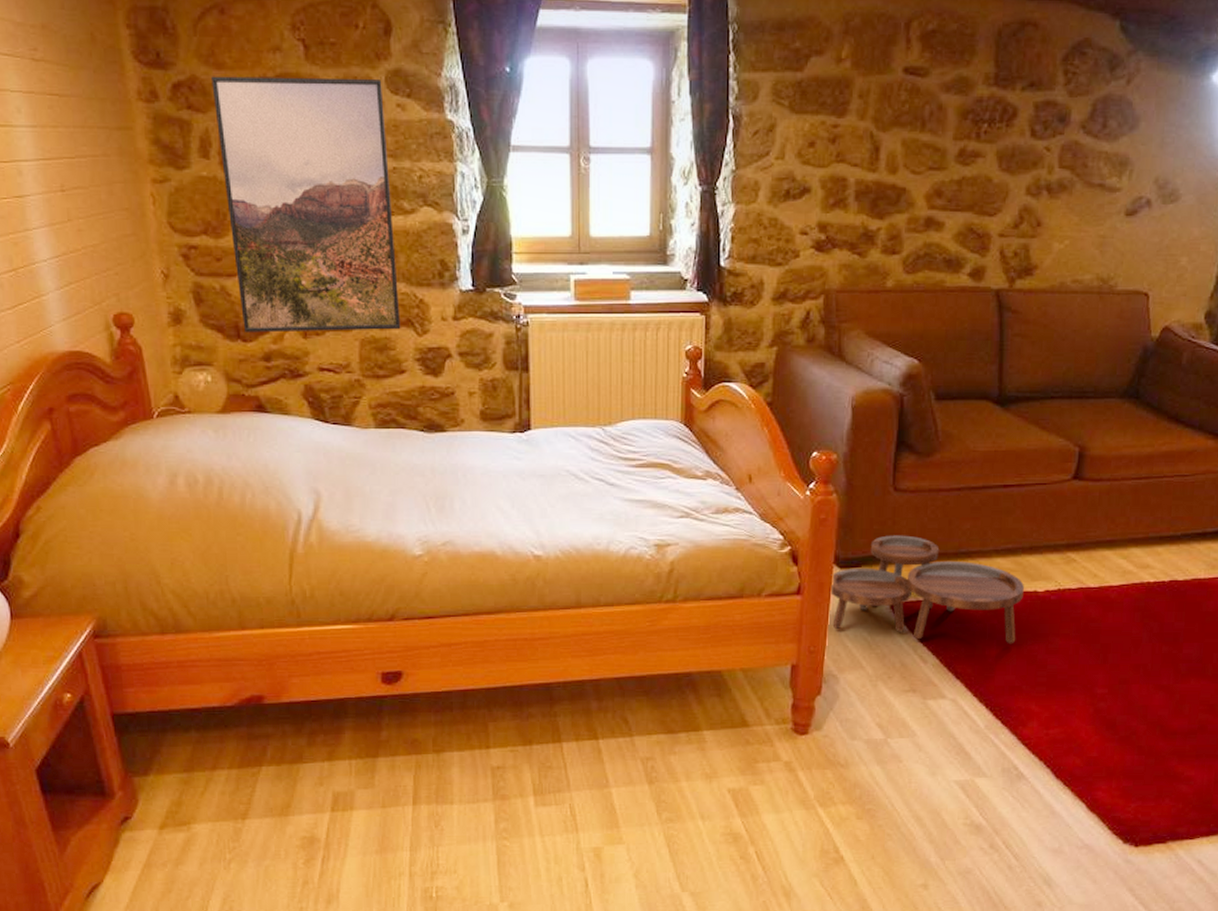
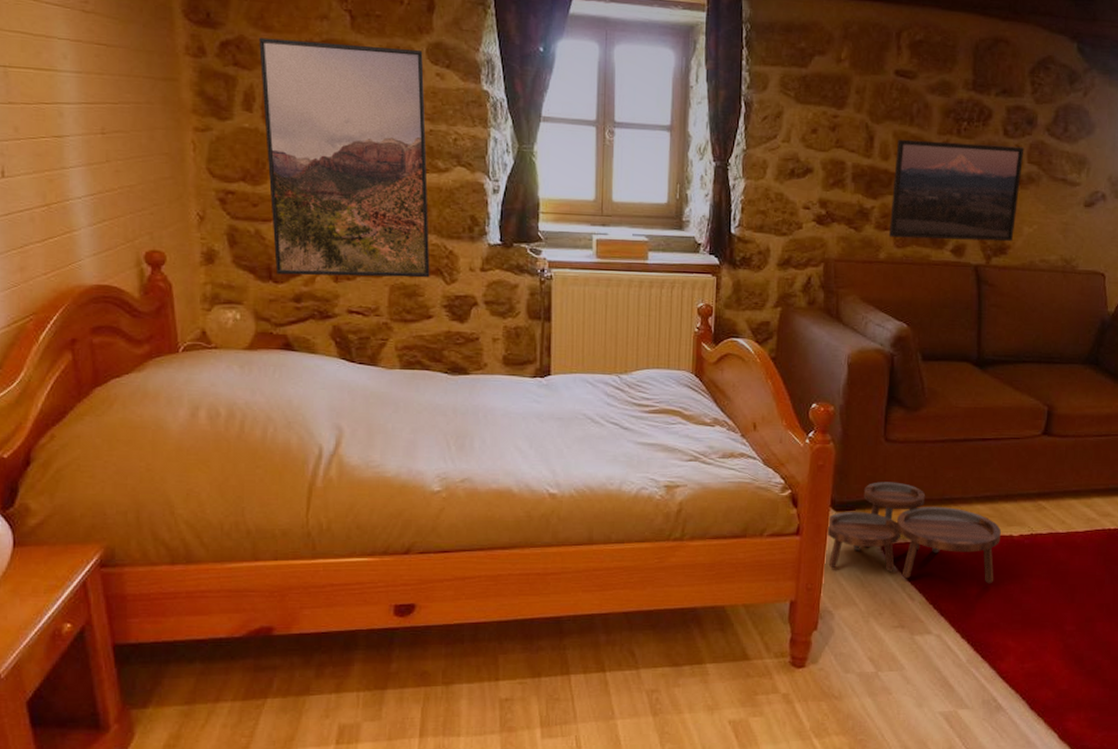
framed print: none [897,148,1055,262] -> present [888,139,1024,242]

